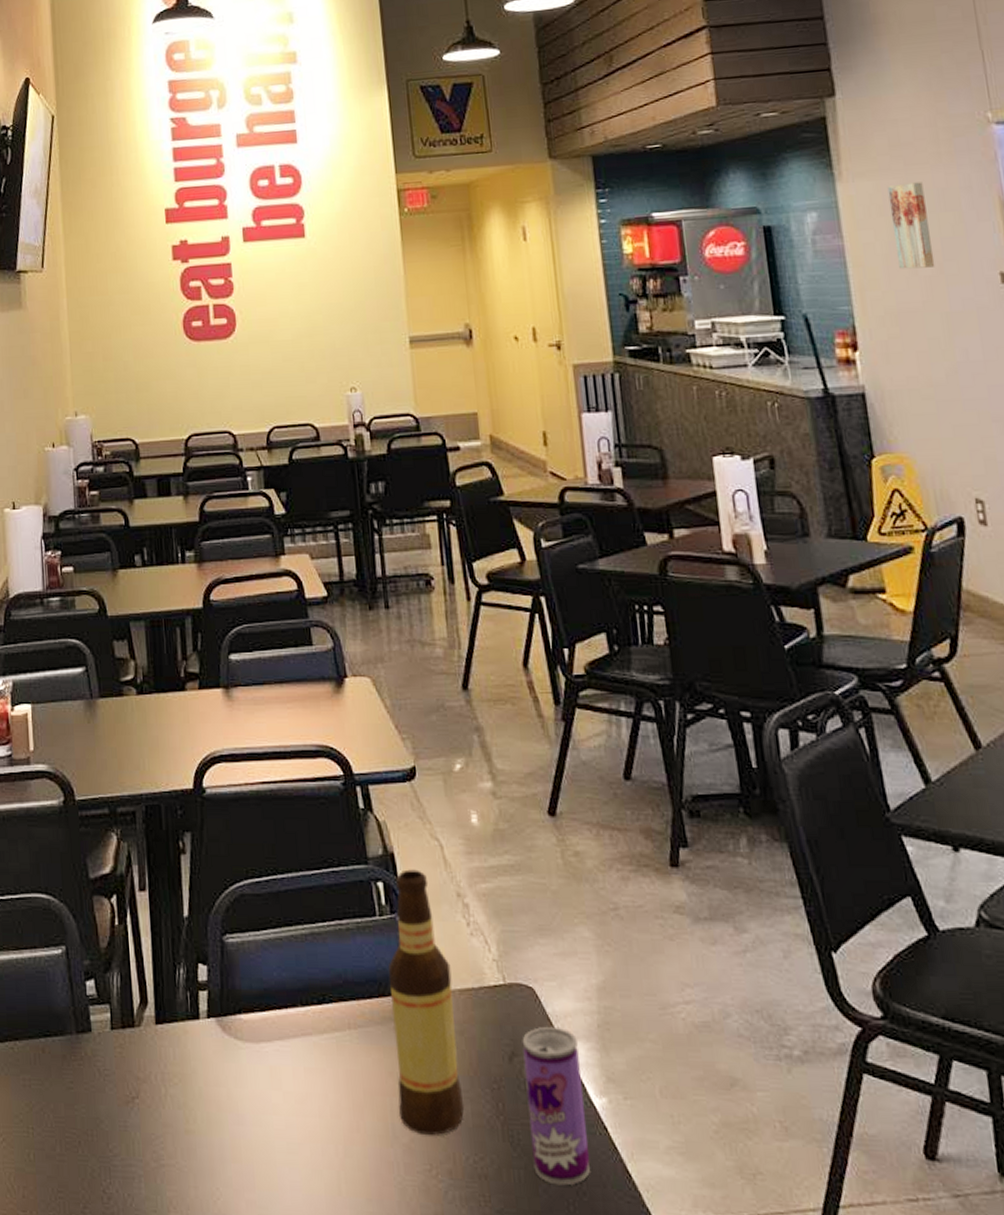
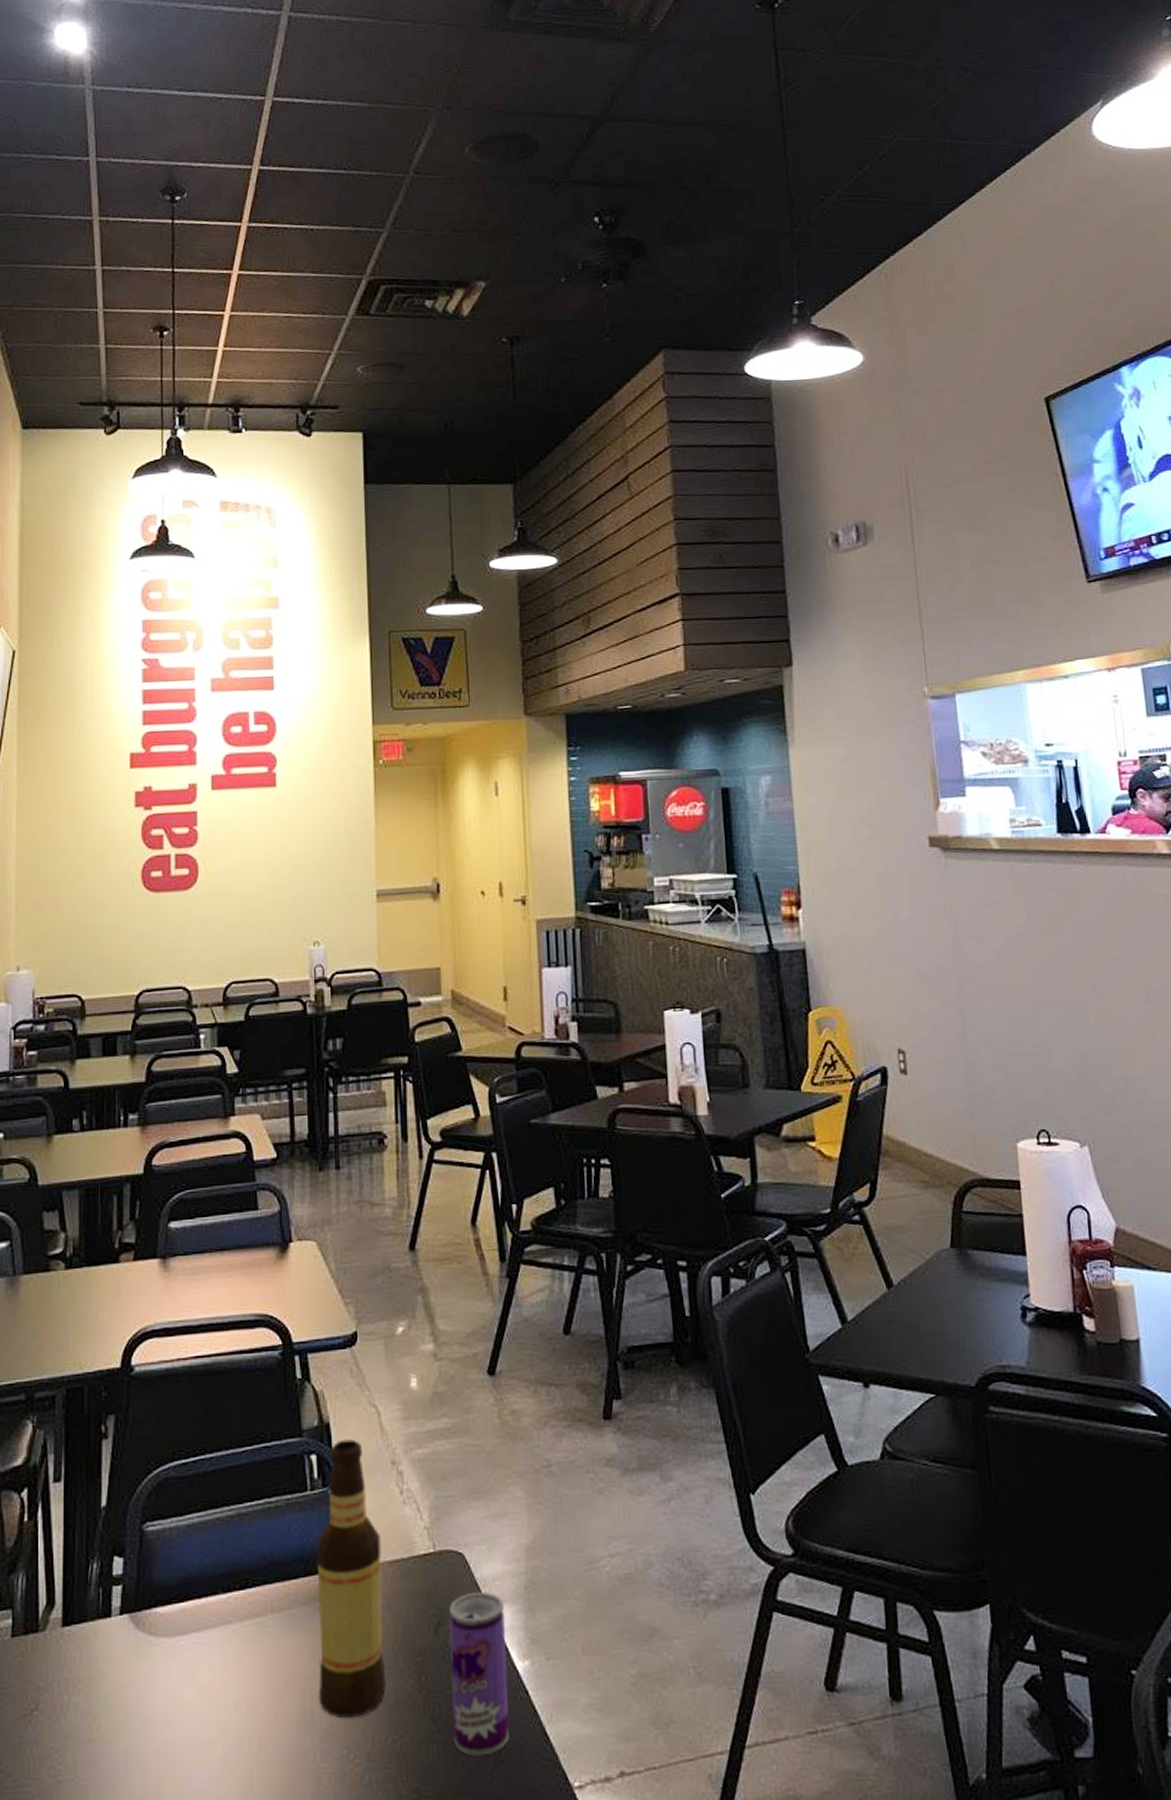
wall art: present [887,182,935,269] -> none [834,750,873,832]

